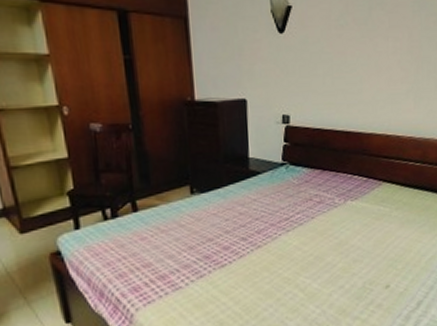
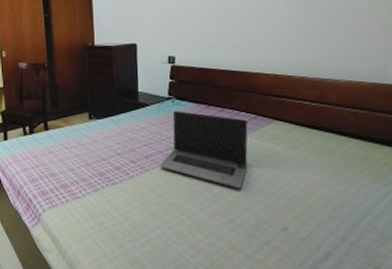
laptop computer: none [273,177,360,254] -> present [160,111,248,188]

